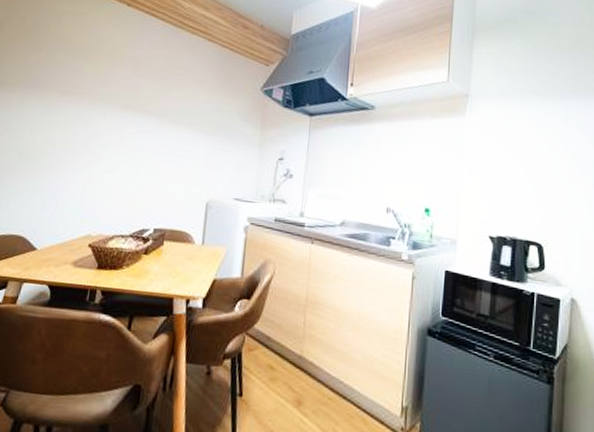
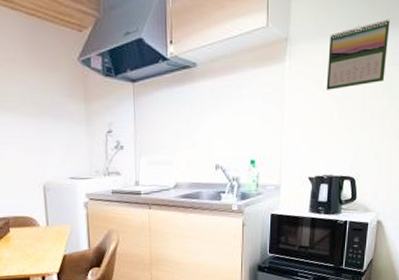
calendar: none [509,88,575,149] -> present [326,19,390,90]

